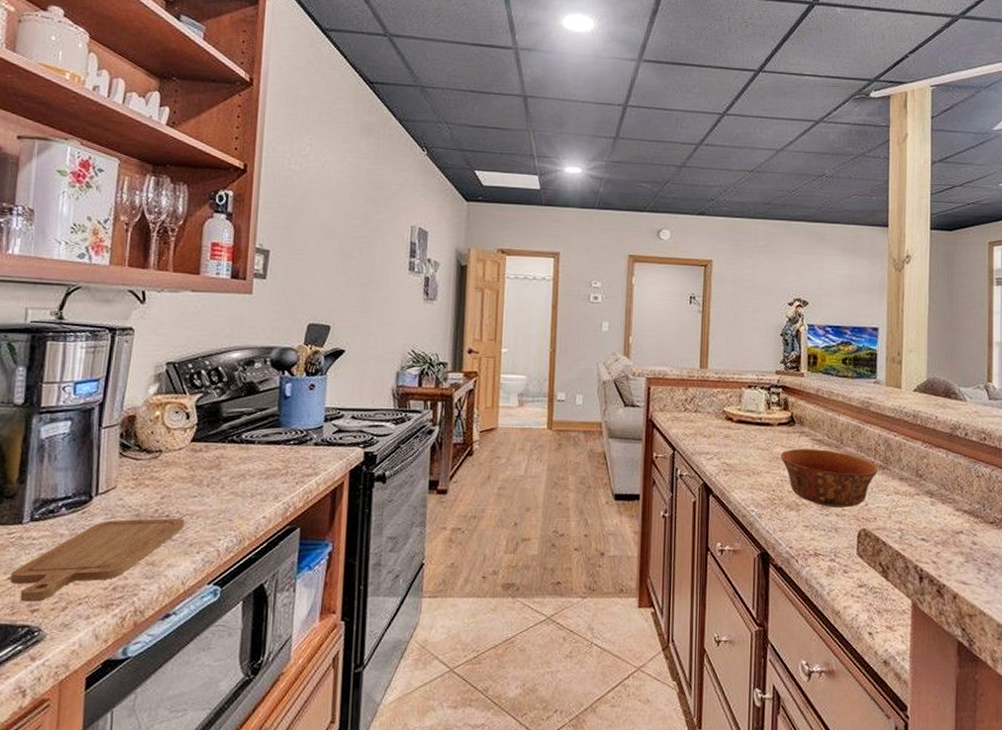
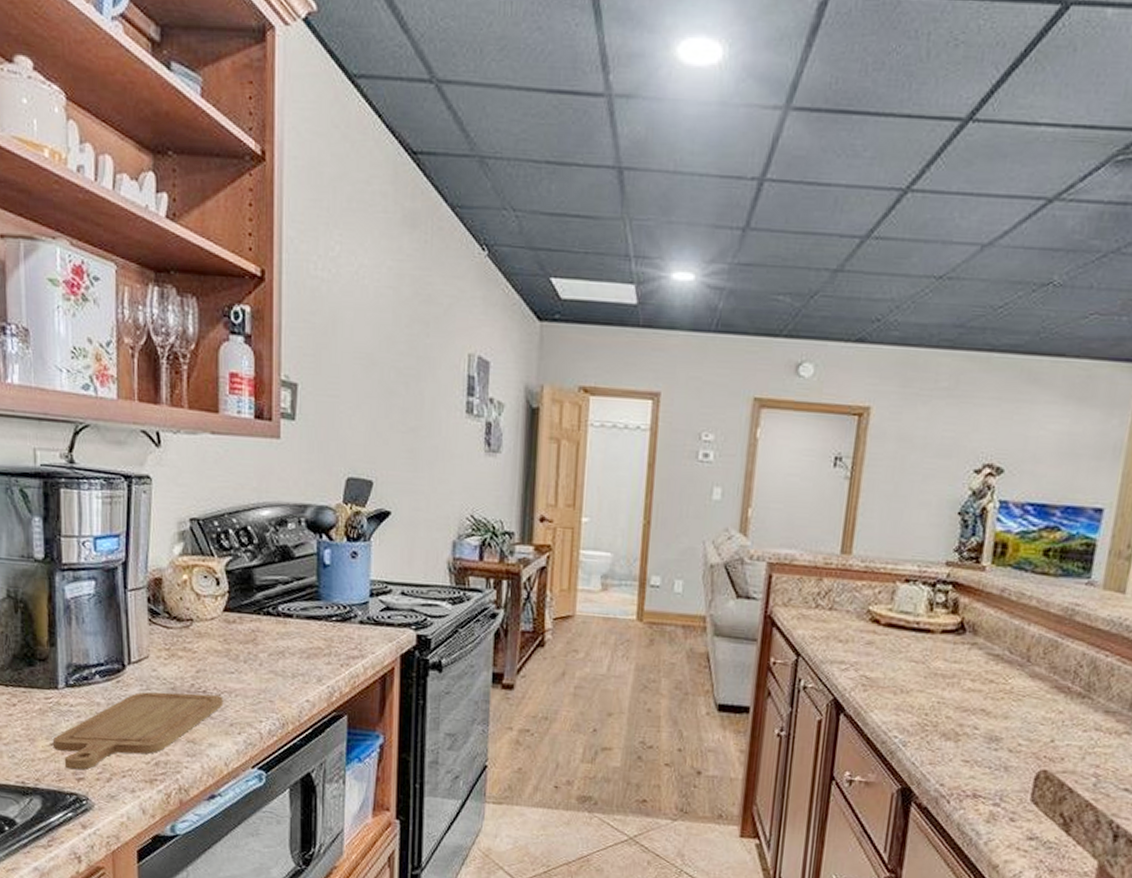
bowl: present [781,448,878,508] -> none [941,663,1075,743]

